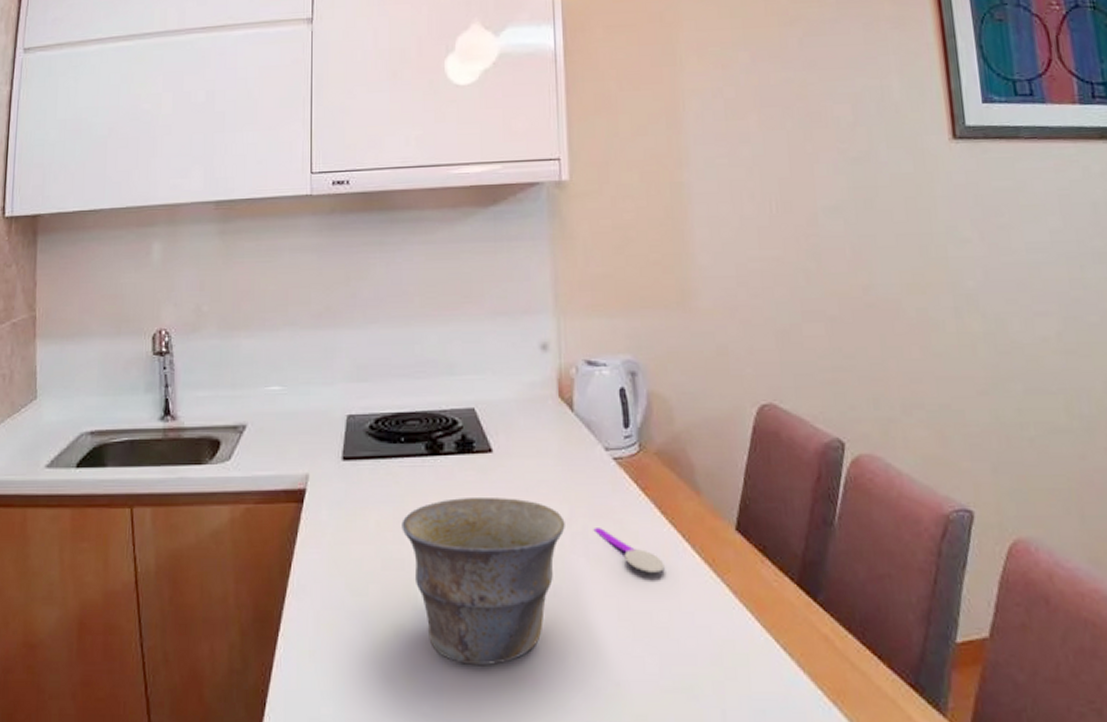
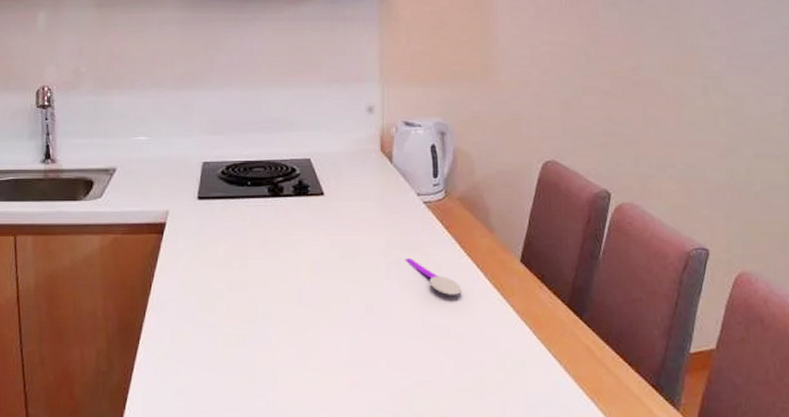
bowl: present [402,498,565,666] -> none [246,232,382,369]

